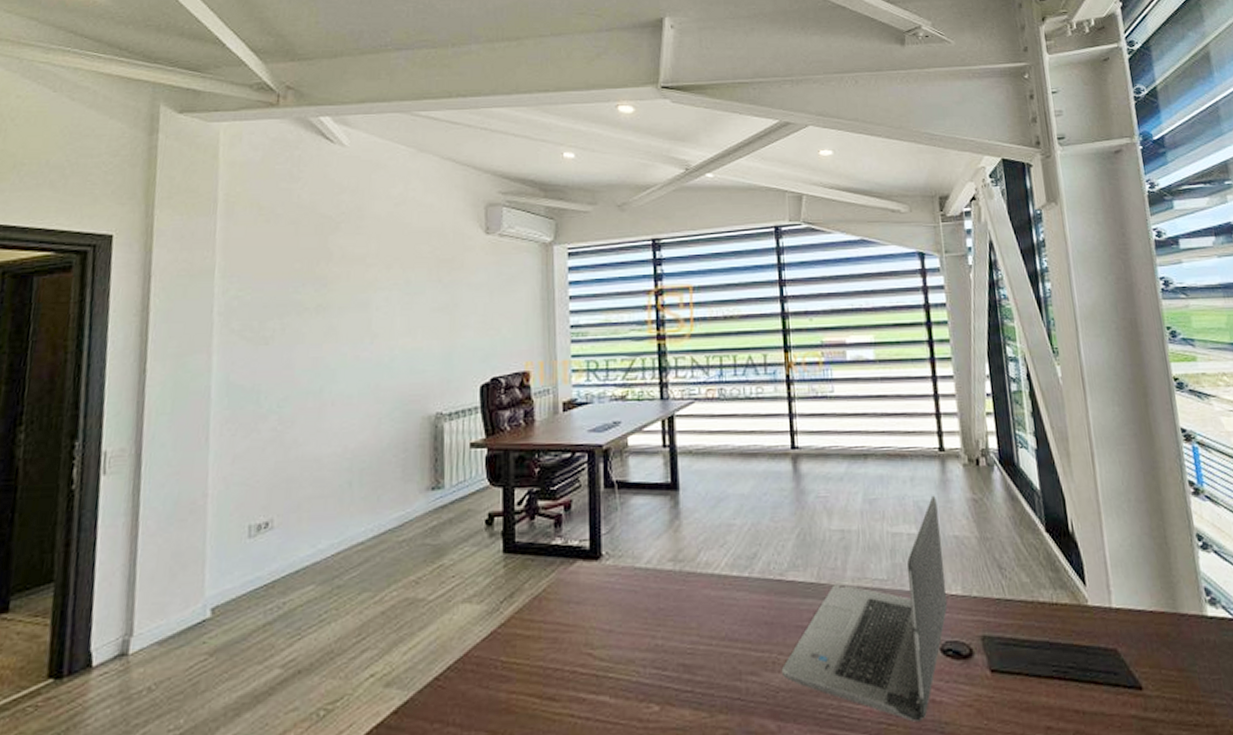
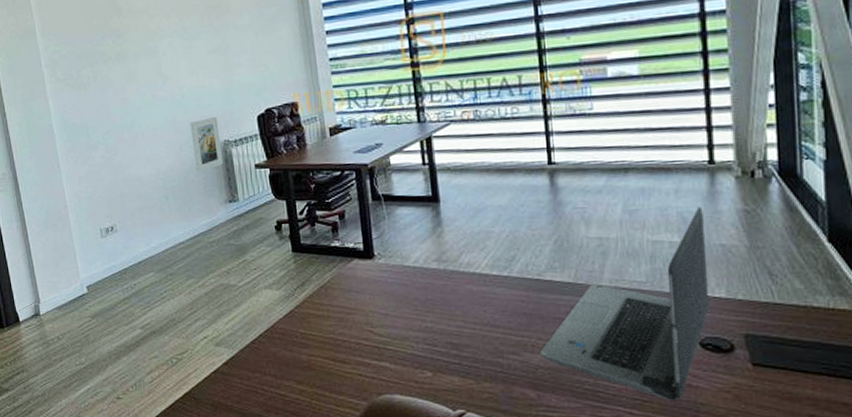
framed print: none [395,384,432,452] -> present [189,116,224,173]

